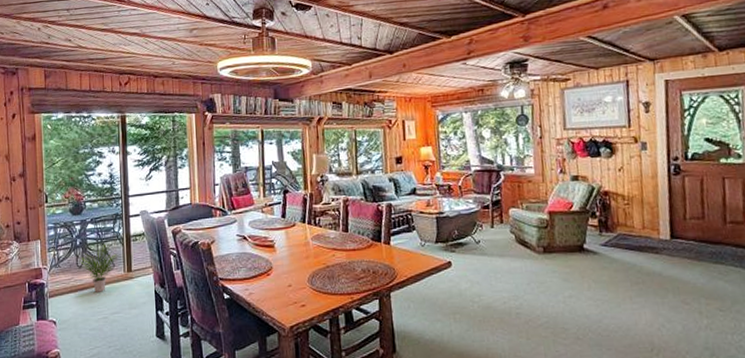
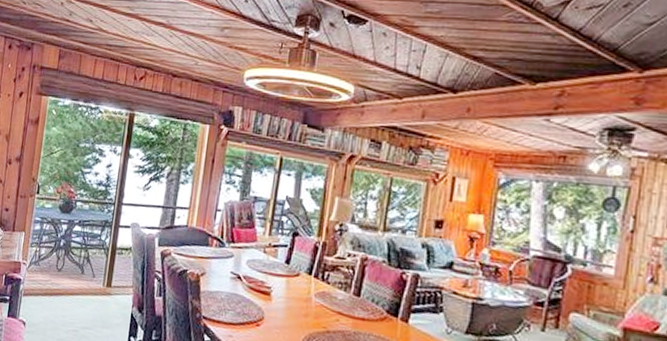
potted plant: present [79,243,119,292] -> none [59,250,101,302]

